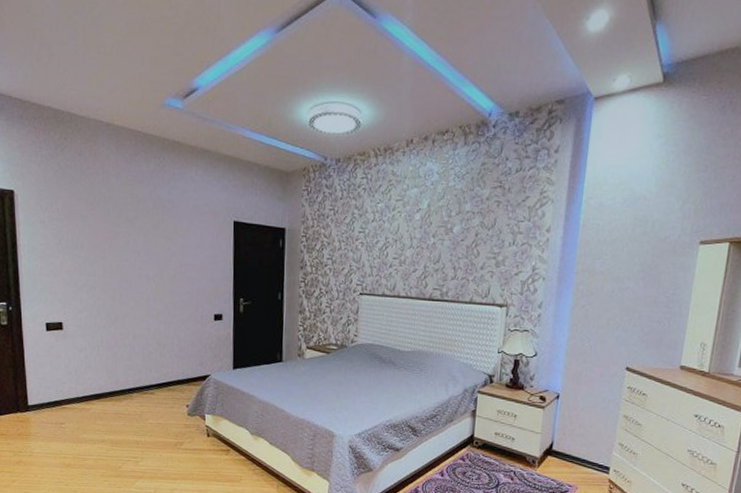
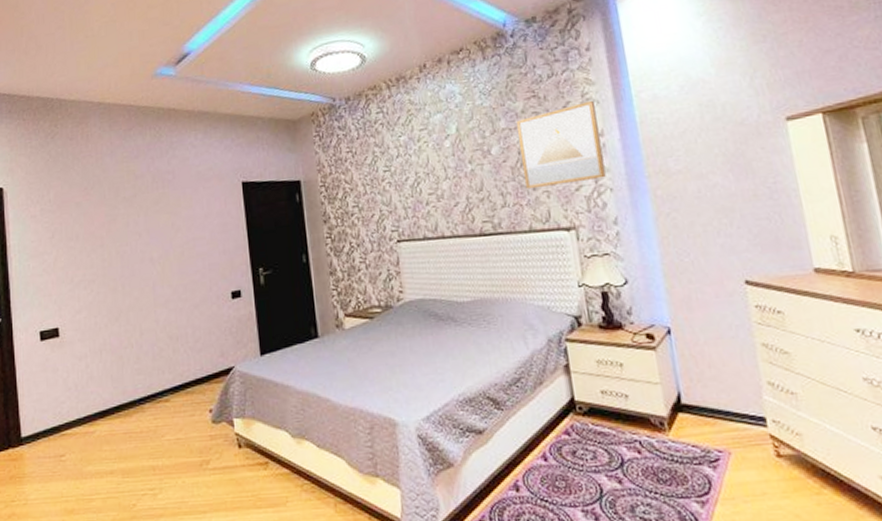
wall art: none [474,198,549,268] -> present [515,100,606,190]

